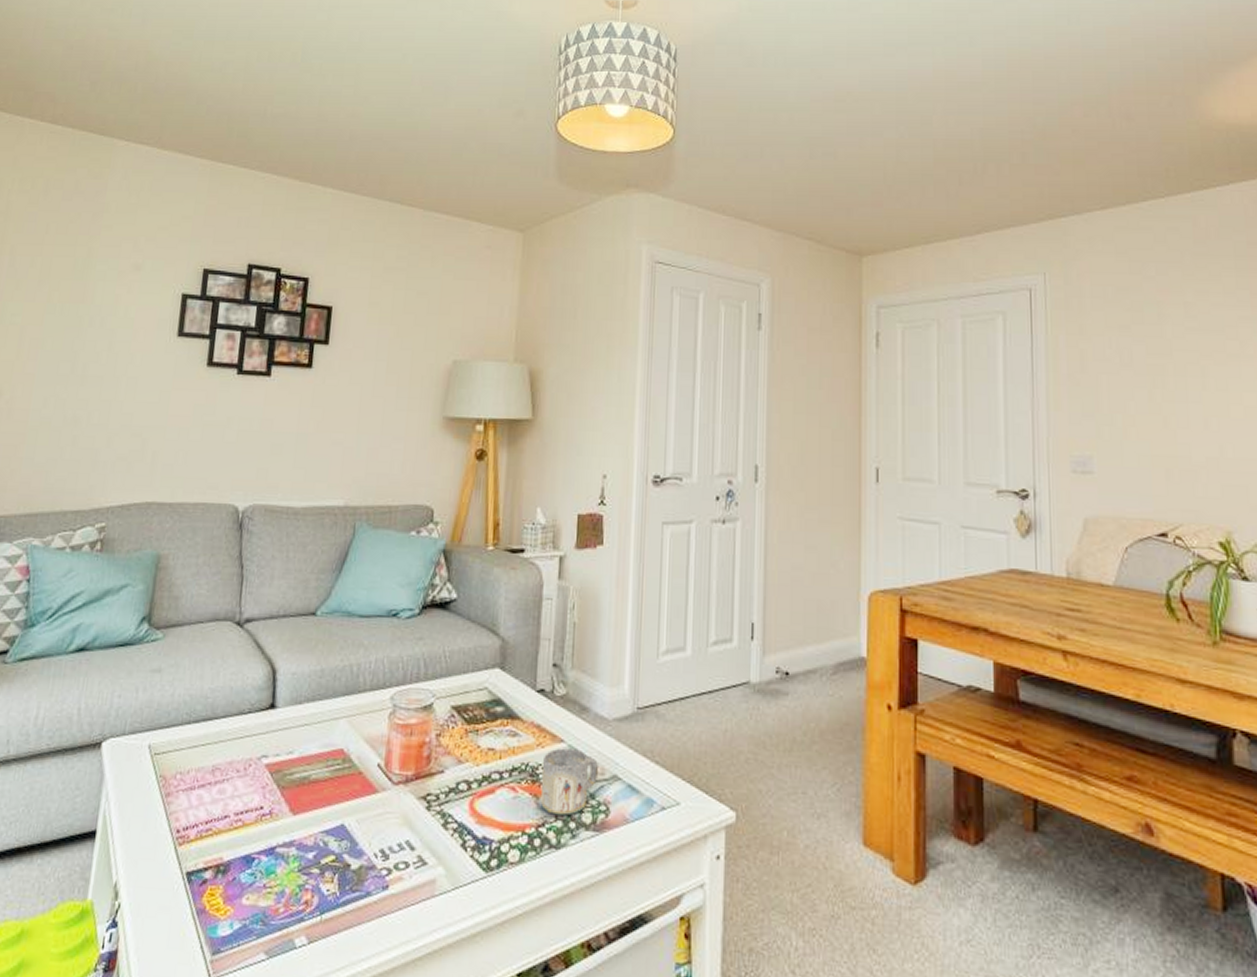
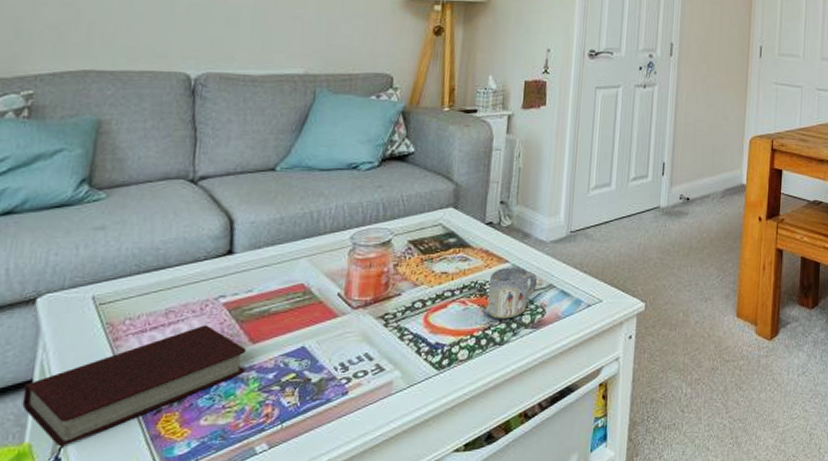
book: none [86,787,287,909] -> present [22,325,247,447]

